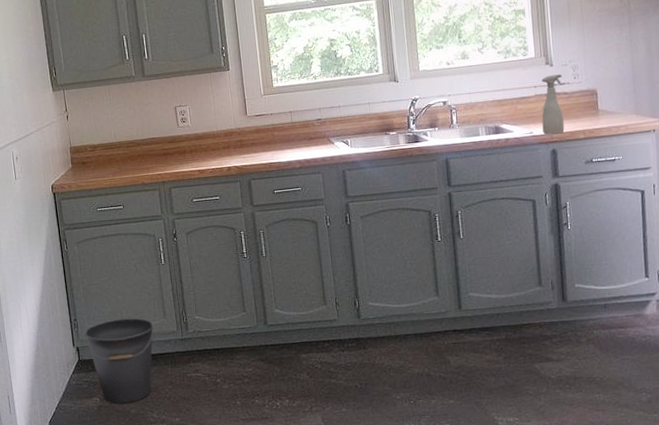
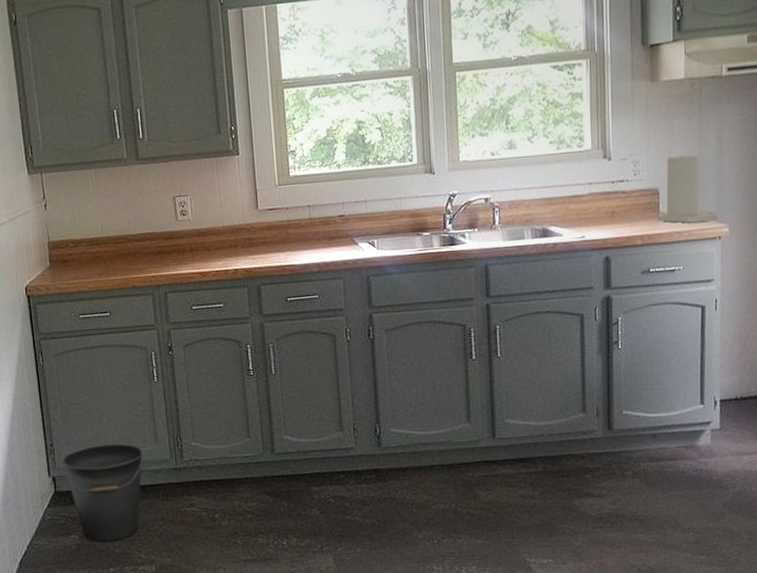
spray bottle: present [541,74,565,135] -> none [595,170,621,240]
paper towel: none [596,59,652,119] -> present [657,155,718,223]

